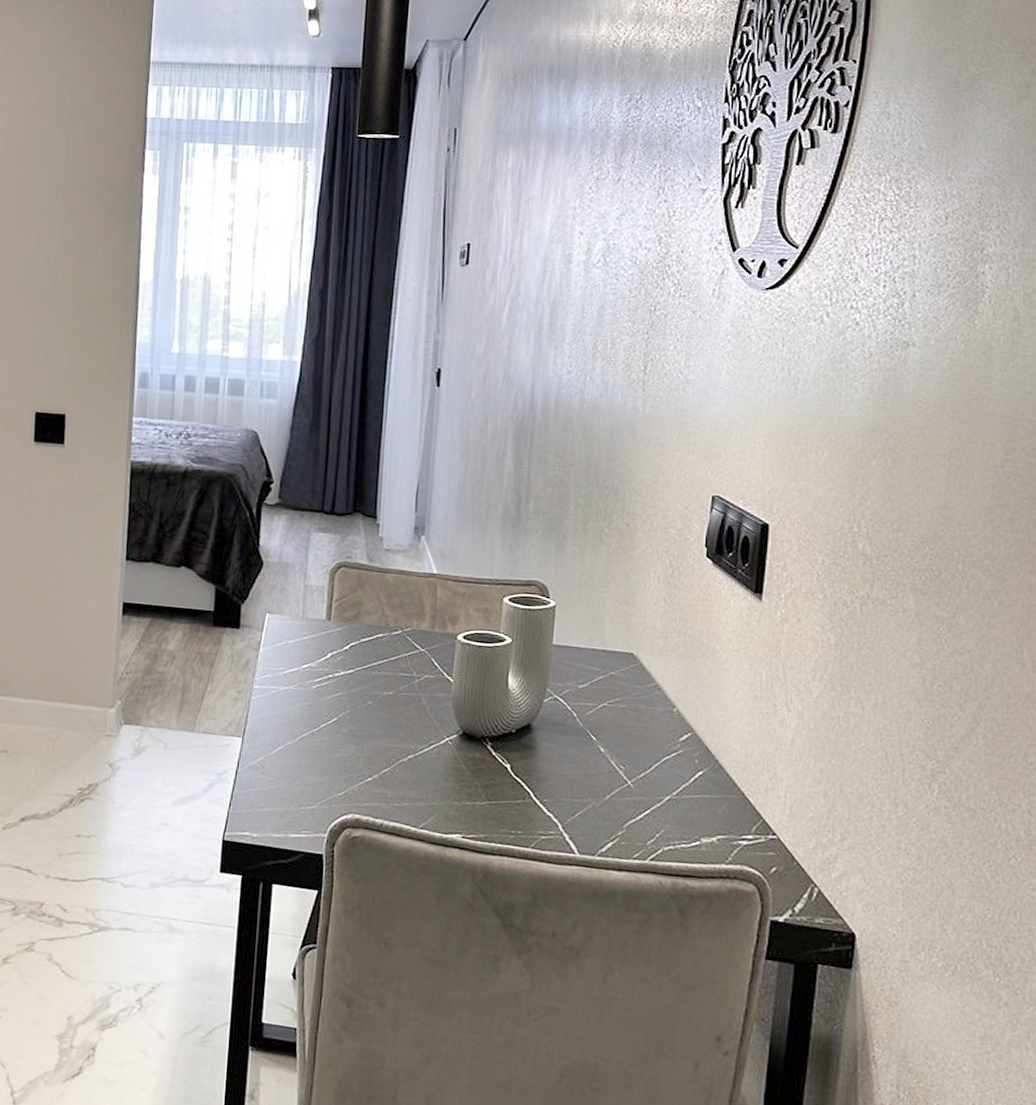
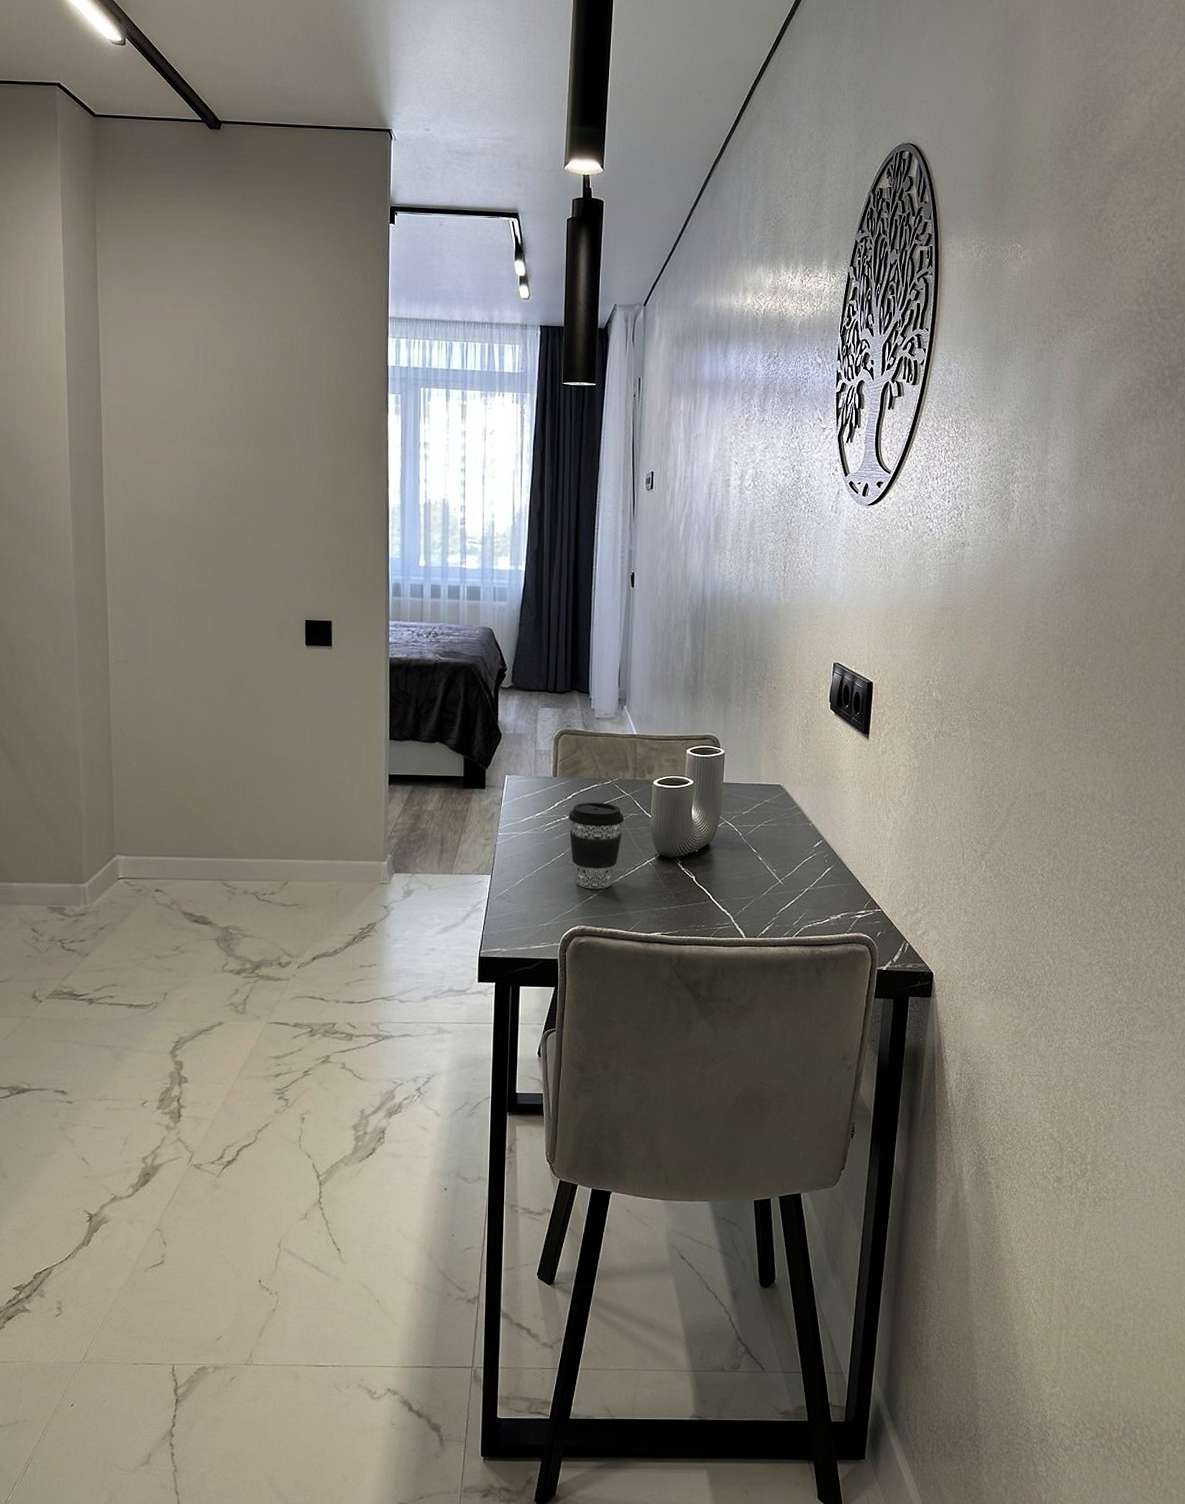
coffee cup: none [344,655,418,770] -> present [568,802,625,889]

